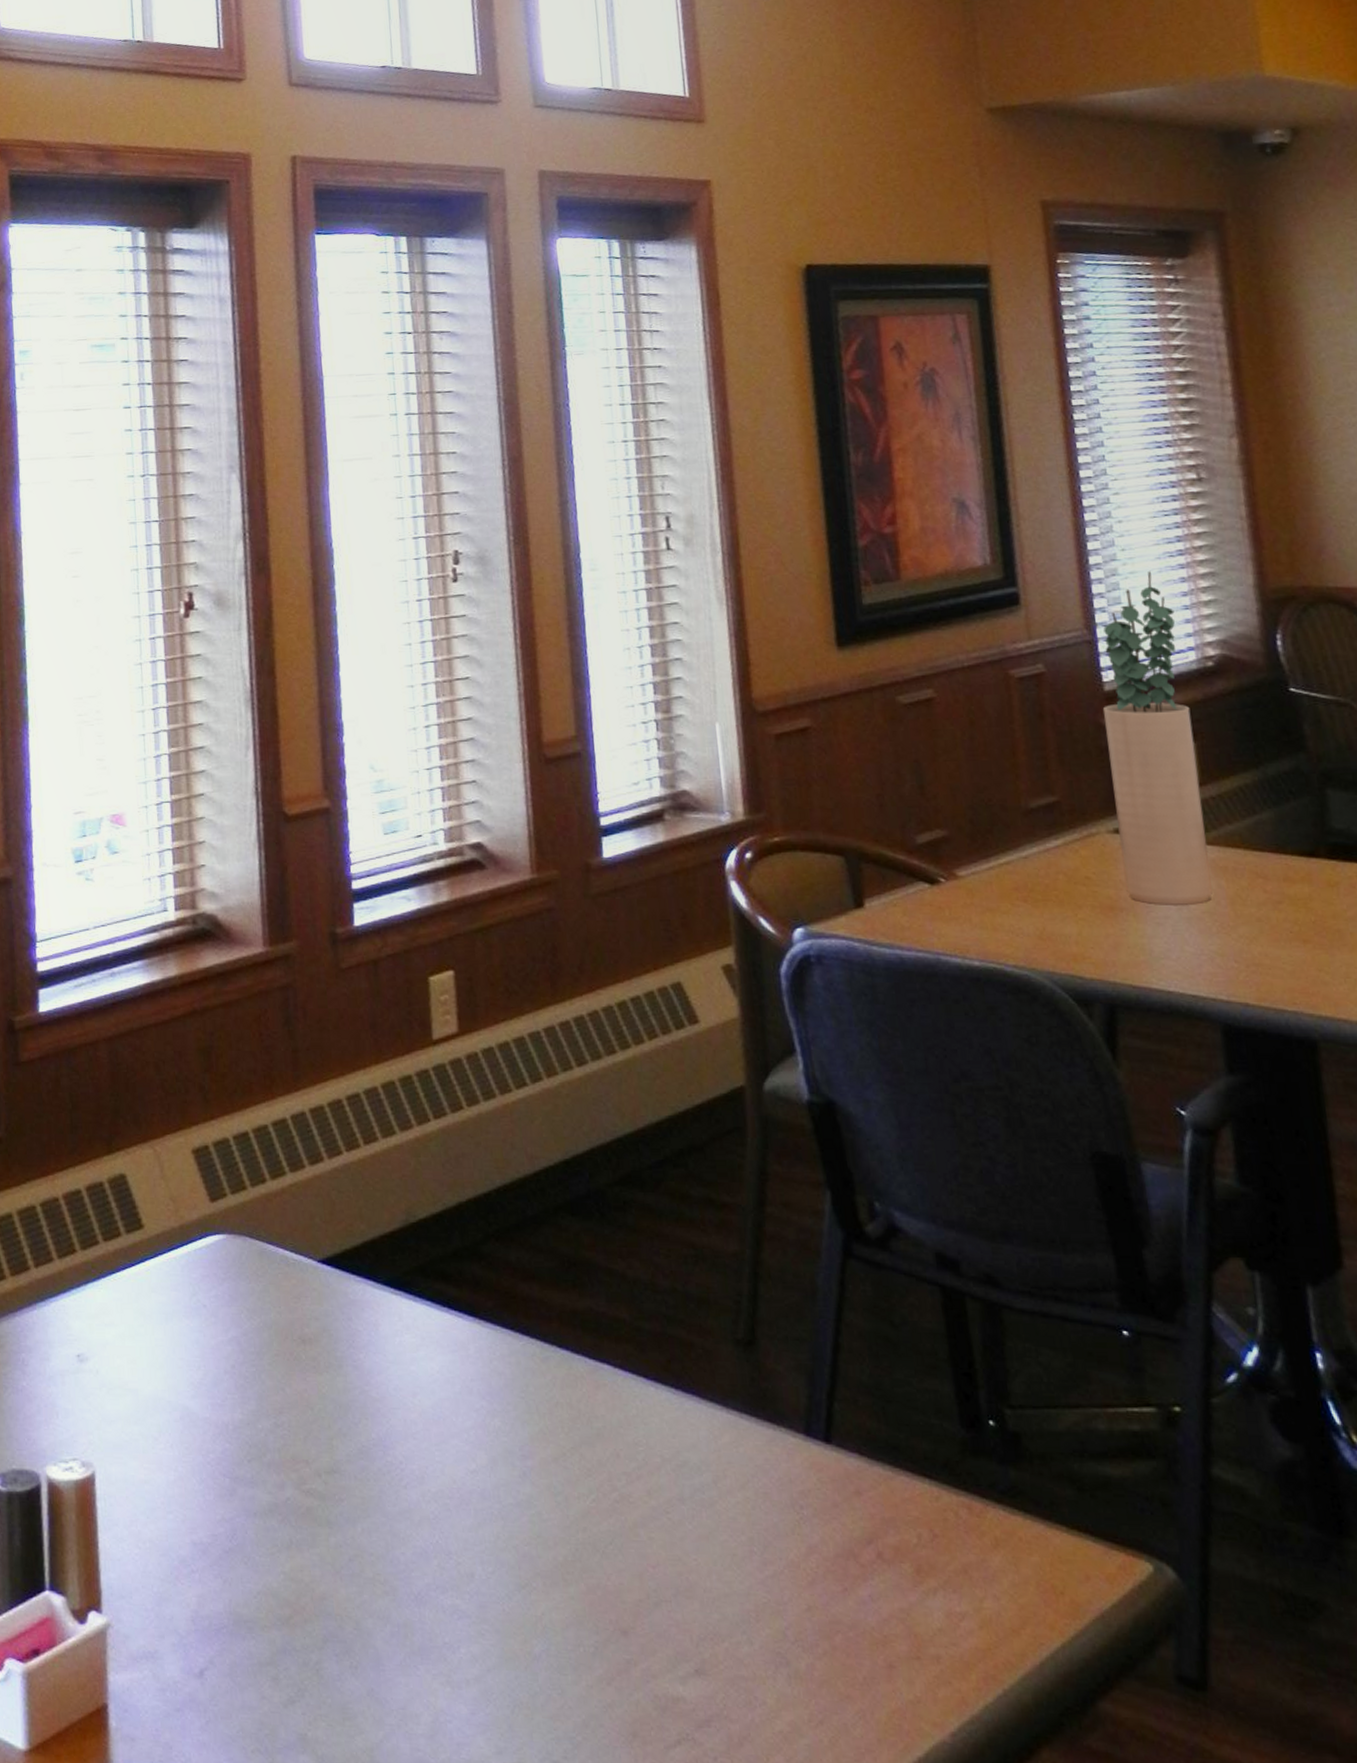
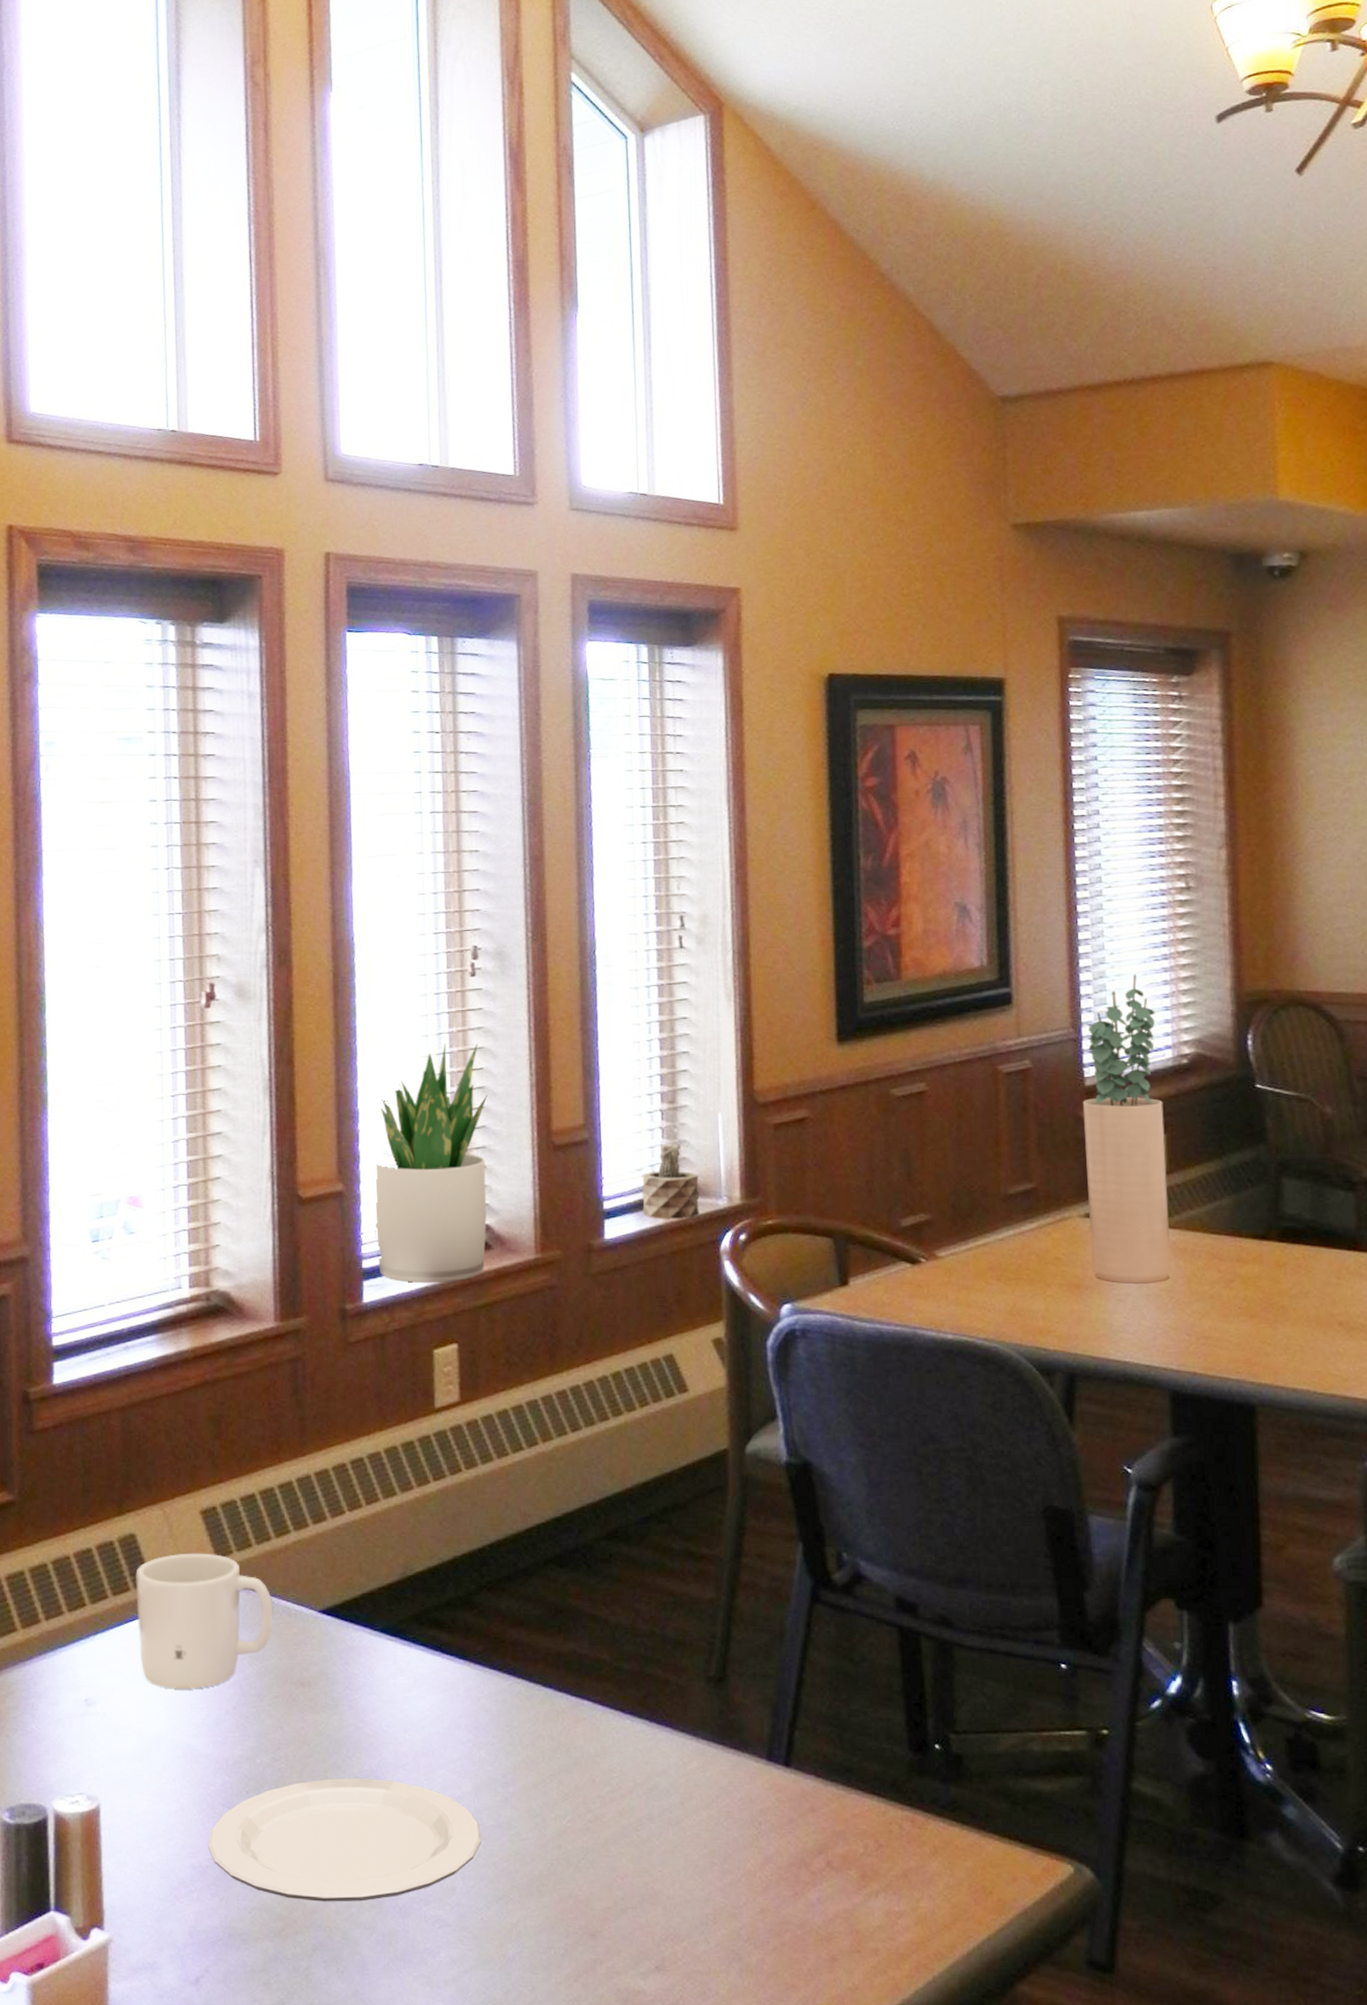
mug: none [126,1195,272,1345] -> present [135,1553,274,1689]
plate: none [209,1447,500,1588] -> present [208,1777,481,1902]
planter: none [362,652,479,906] -> present [375,1044,488,1284]
succulent plant: none [639,755,701,838] -> present [642,1143,700,1220]

